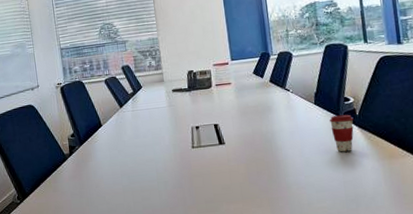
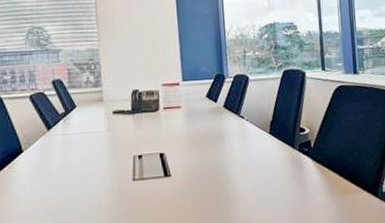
coffee cup: present [330,114,354,152] -> none [284,146,309,187]

